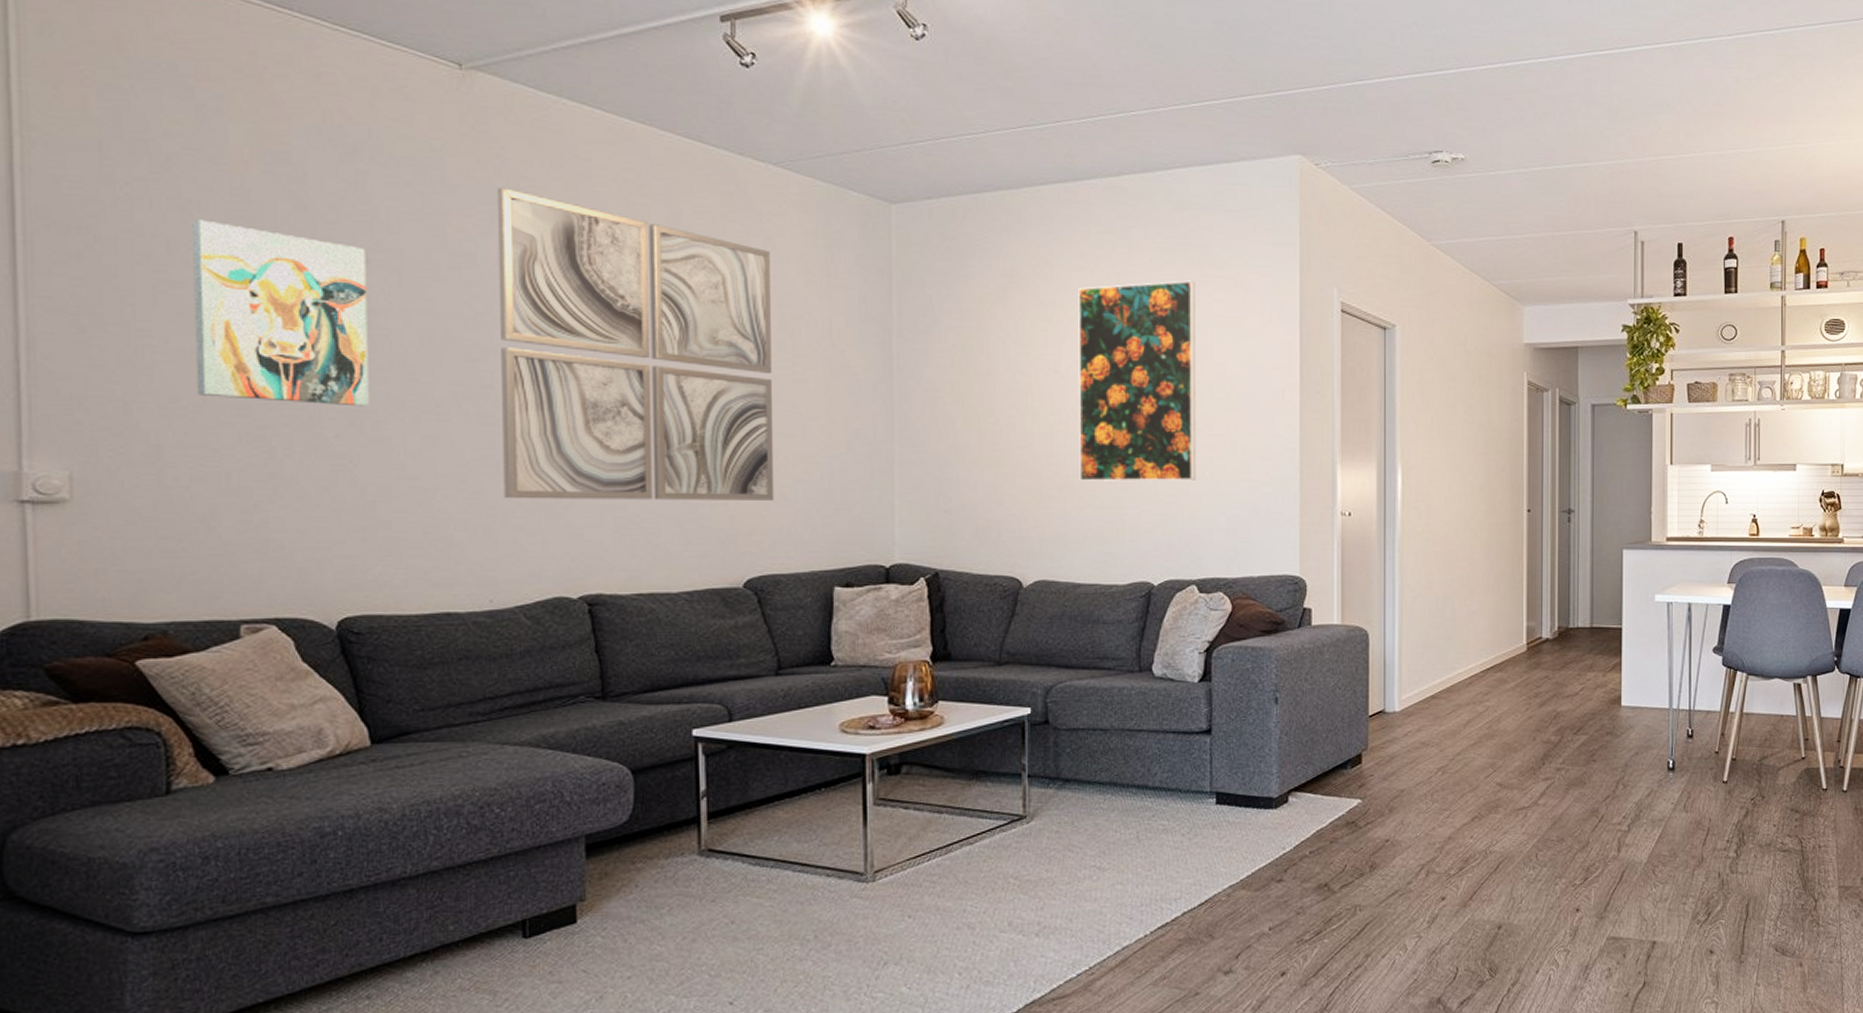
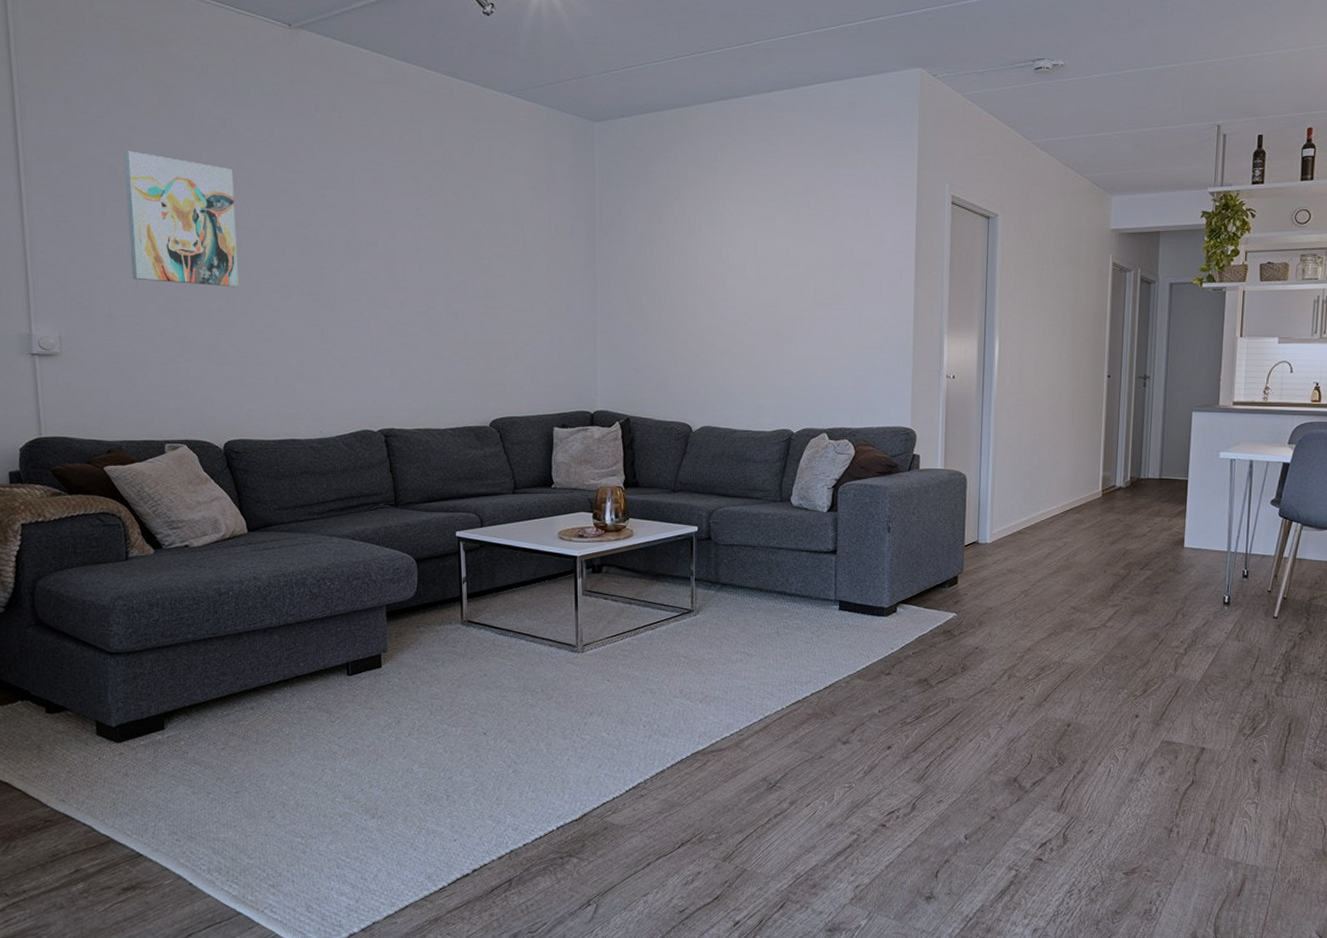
wall art: present [496,187,775,500] -> none [316,120,511,360]
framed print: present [1078,280,1196,482] -> none [736,179,830,348]

